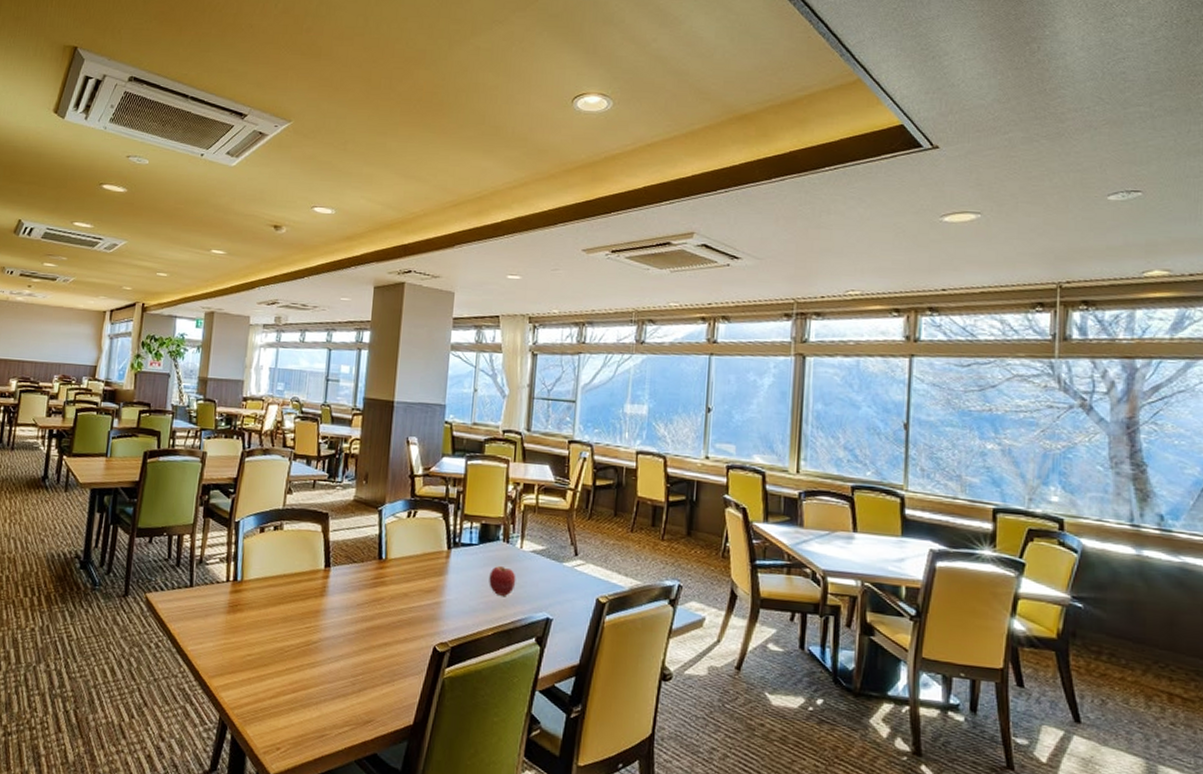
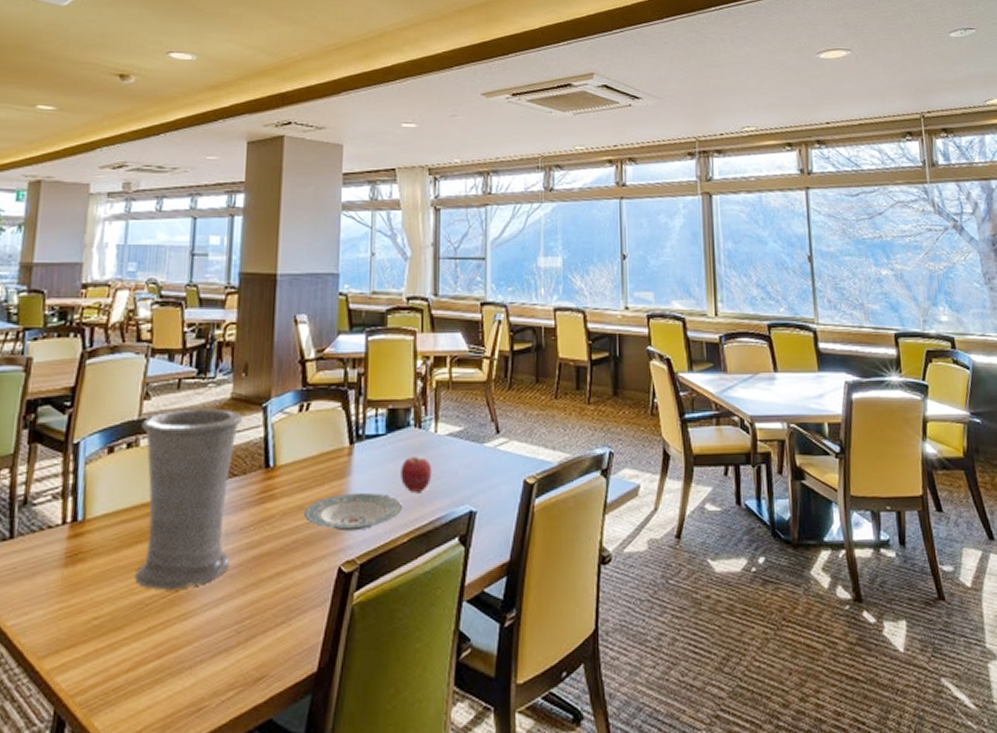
vase: none [278,504,362,644] -> present [135,408,242,591]
plate: none [407,588,489,621] -> present [303,492,402,532]

